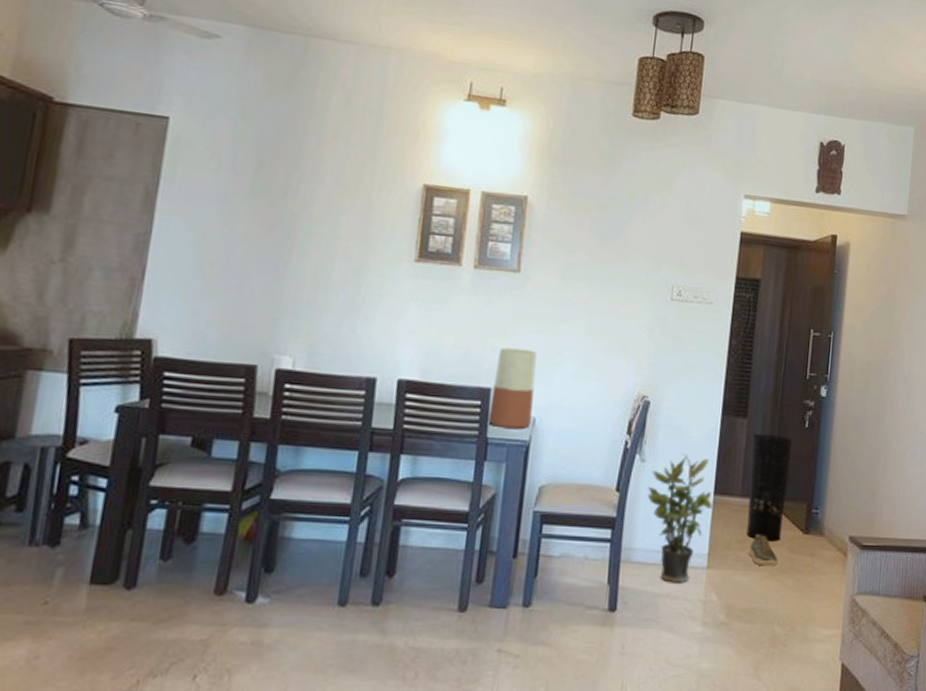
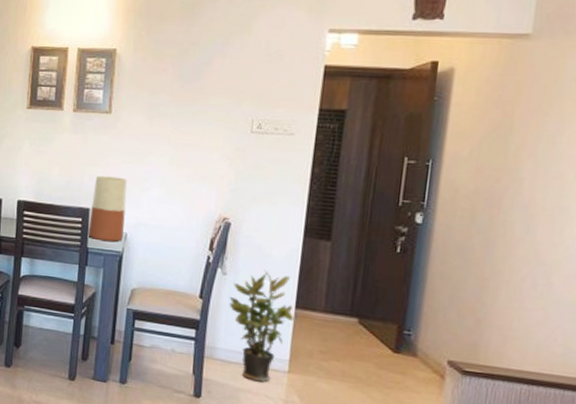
umbrella stand: present [746,434,792,542] -> none [329,256,381,357]
shoe: present [749,533,779,567] -> none [332,347,365,380]

